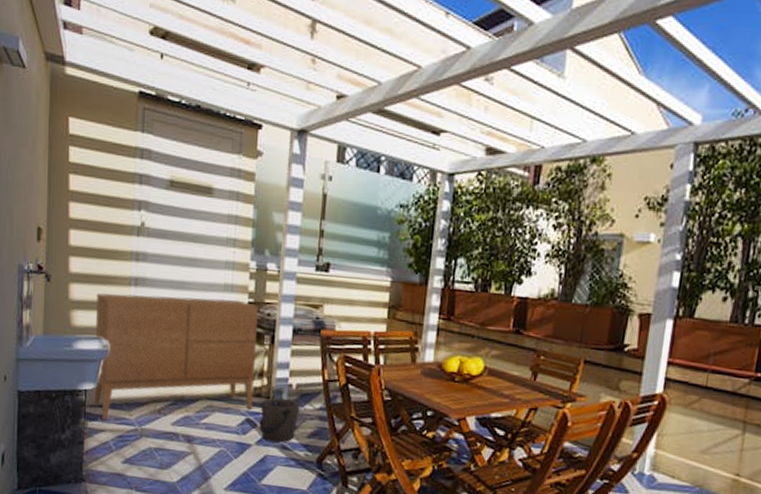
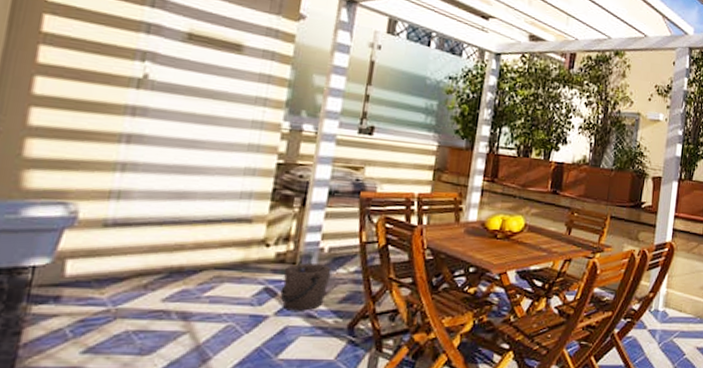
sideboard: present [94,293,258,420] -> none [45,150,289,302]

